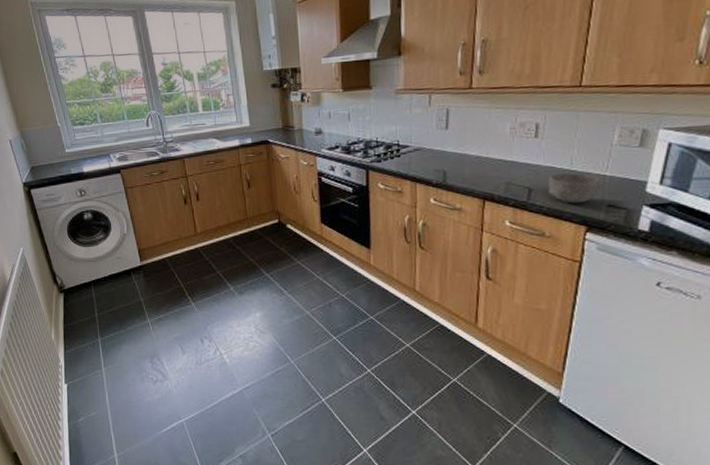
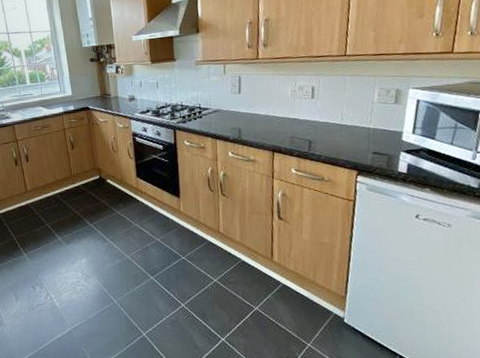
bowl: present [548,172,603,204] -> none [324,126,368,152]

